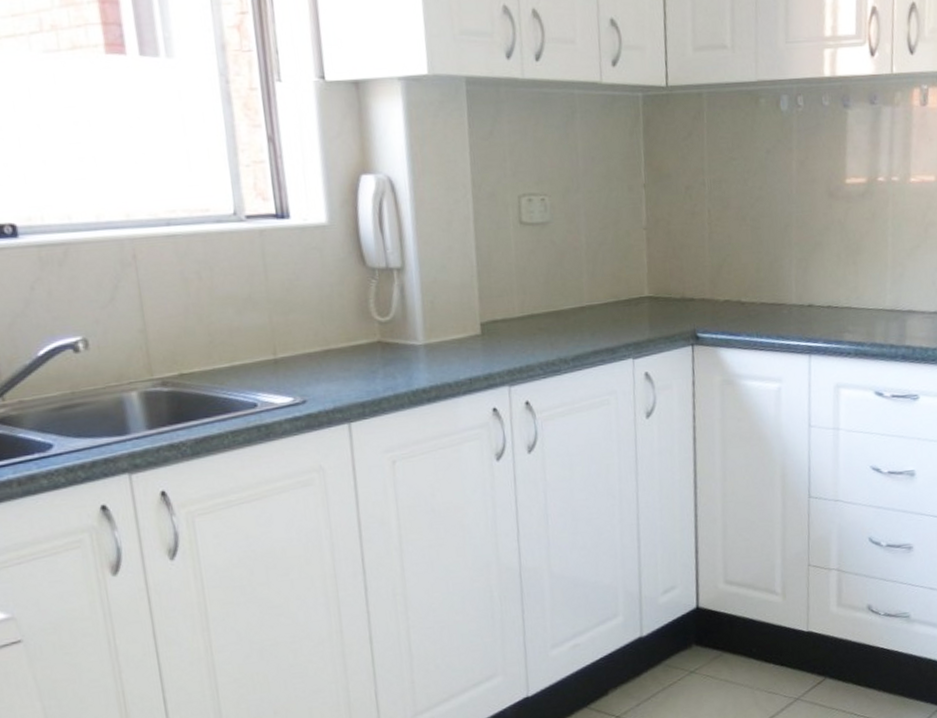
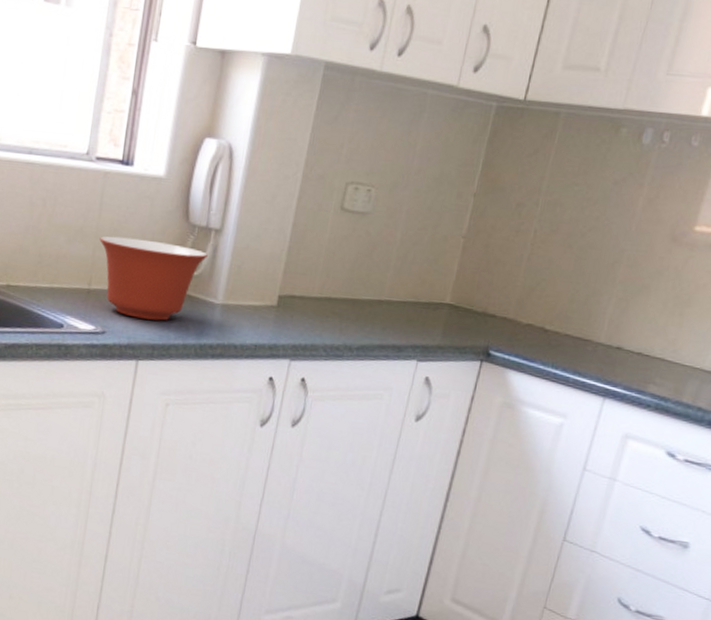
mixing bowl: none [273,292,396,379] -> present [99,236,208,321]

